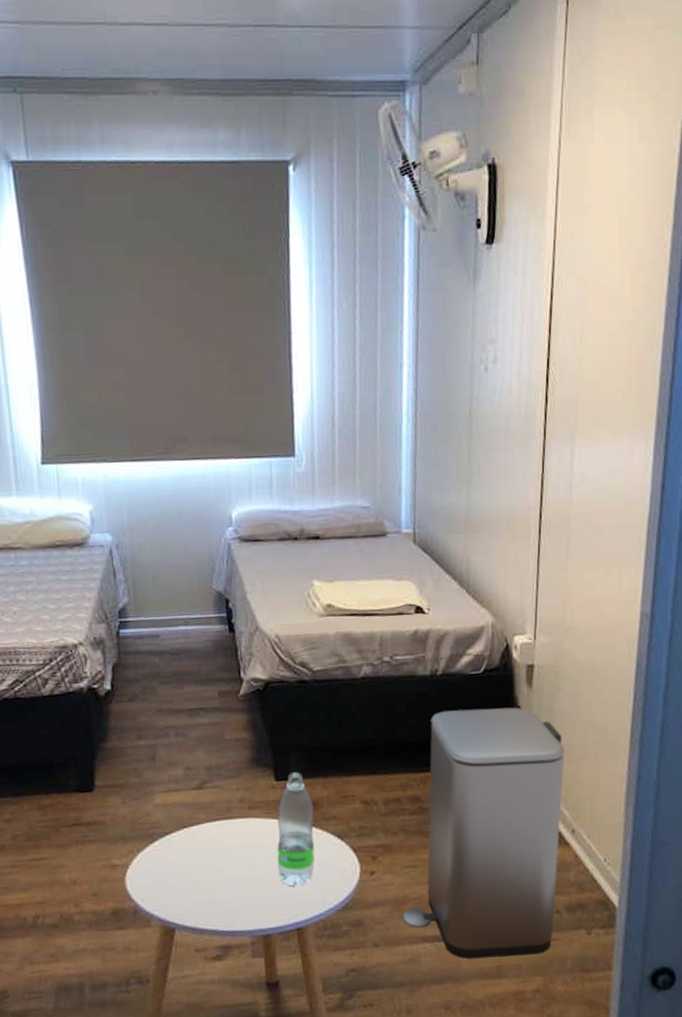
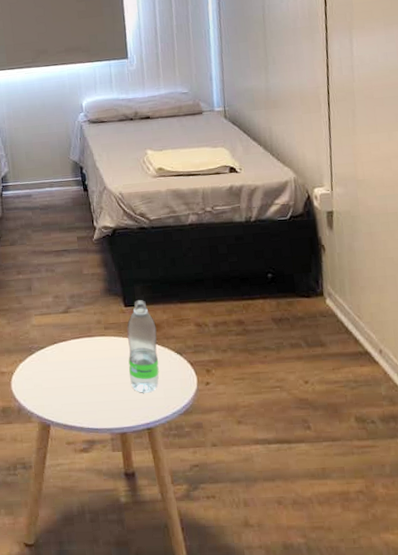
pedal bin: present [402,707,565,959] -> none [235,246,371,461]

